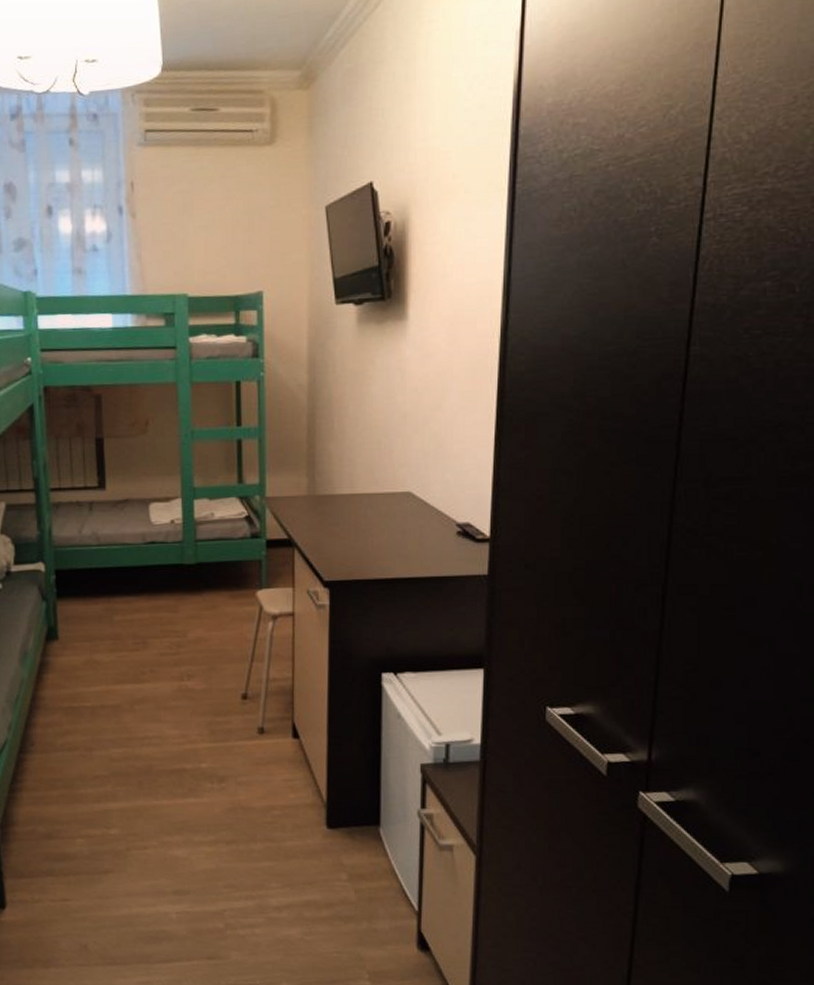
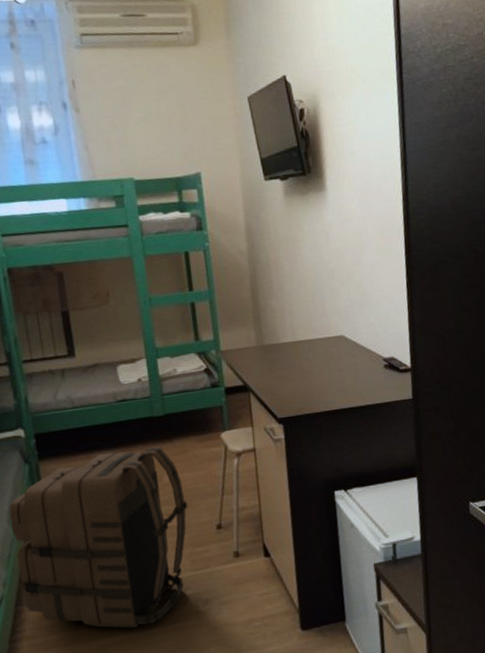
backpack: none [21,598,212,796] -> present [9,446,188,628]

